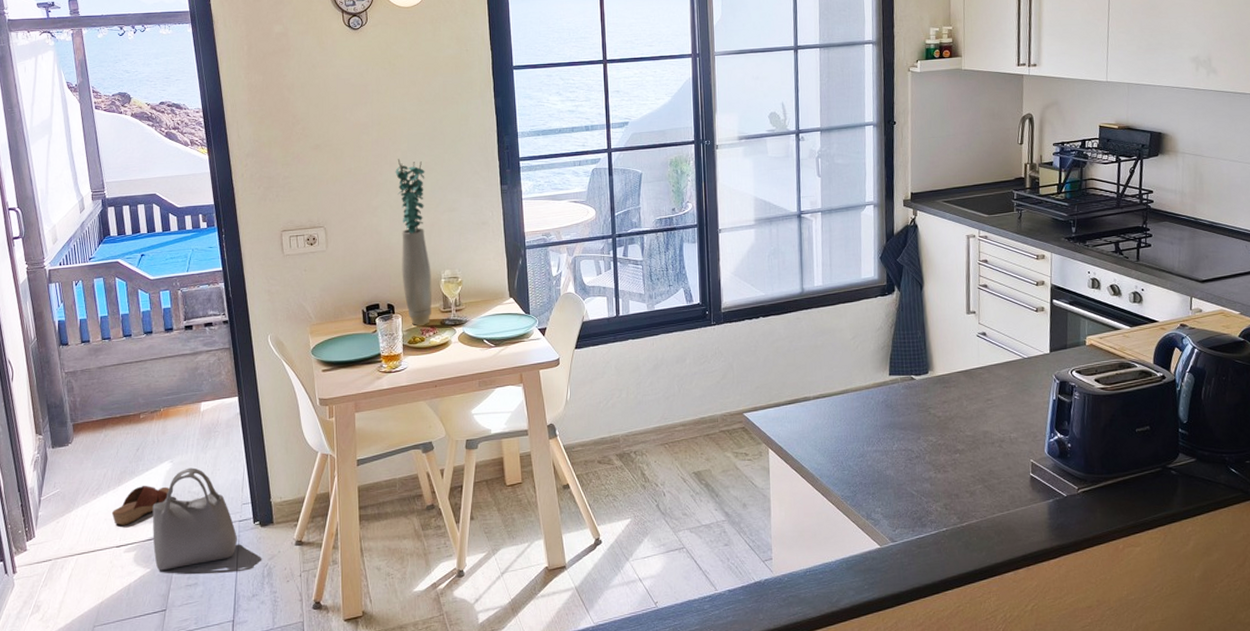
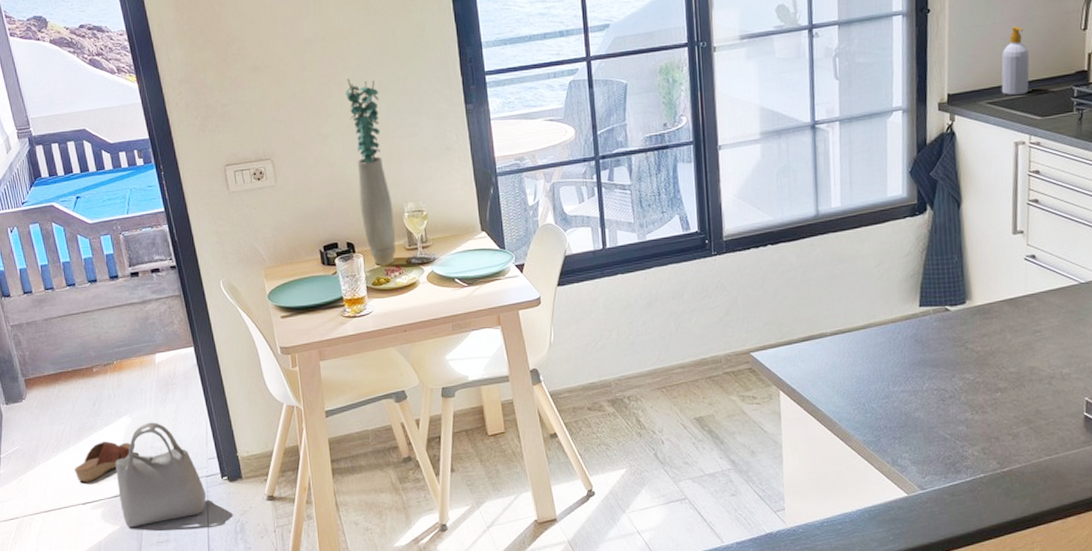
soap bottle: none [954,139,978,196] -> present [1001,26,1030,96]

